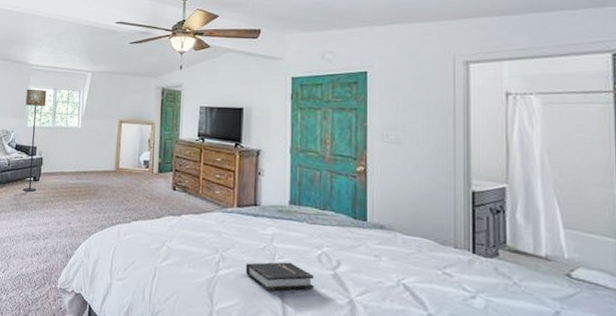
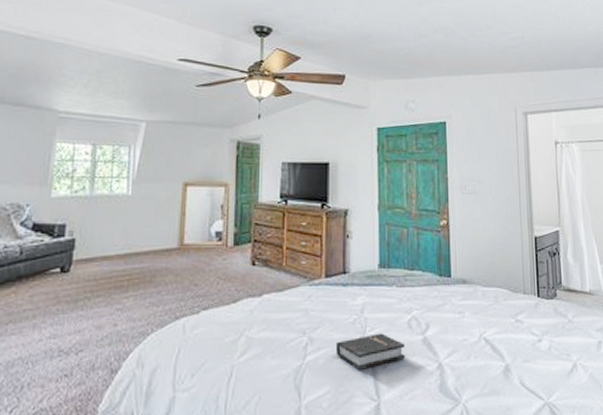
floor lamp: present [23,88,47,192] -> none [43,144,82,288]

